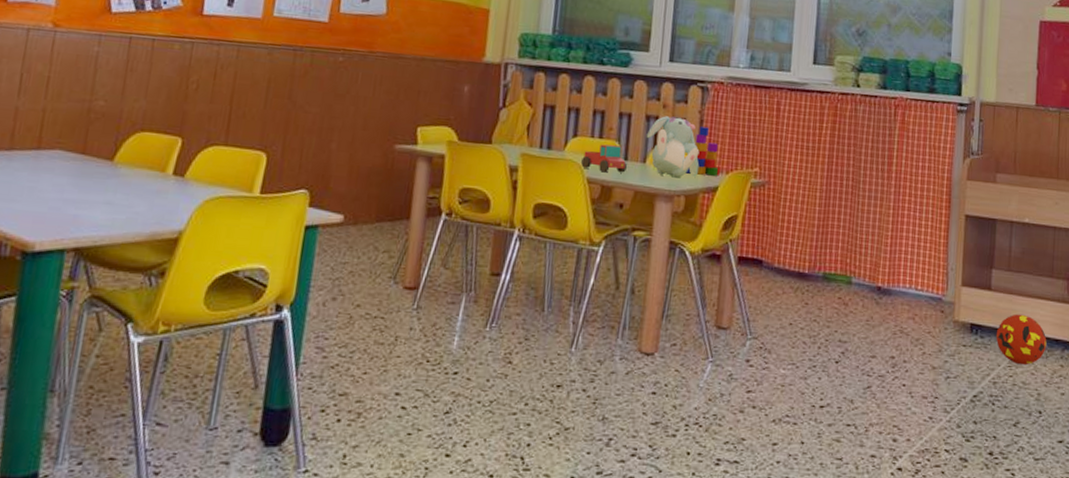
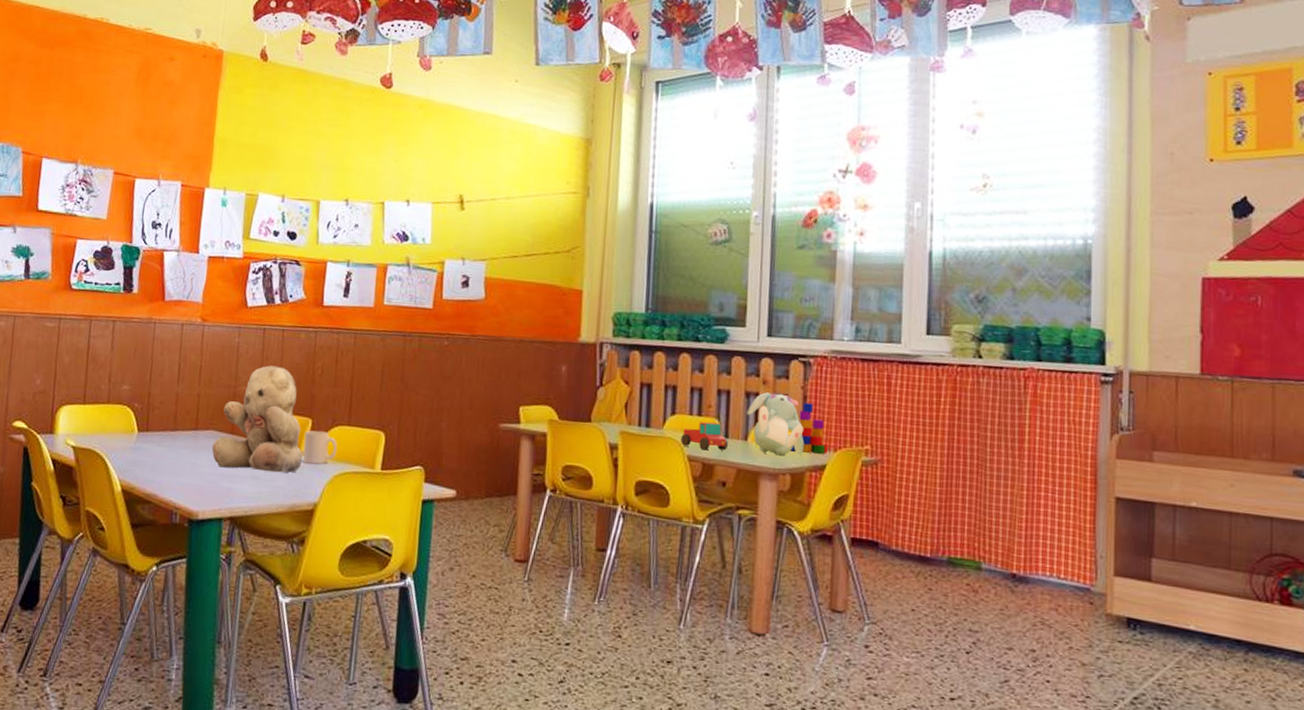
teddy bear: none [56,78,169,198] -> present [211,365,302,473]
cup: none [168,150,211,188] -> present [303,430,338,465]
ball: present [995,314,1047,366] -> none [1159,609,1225,667]

